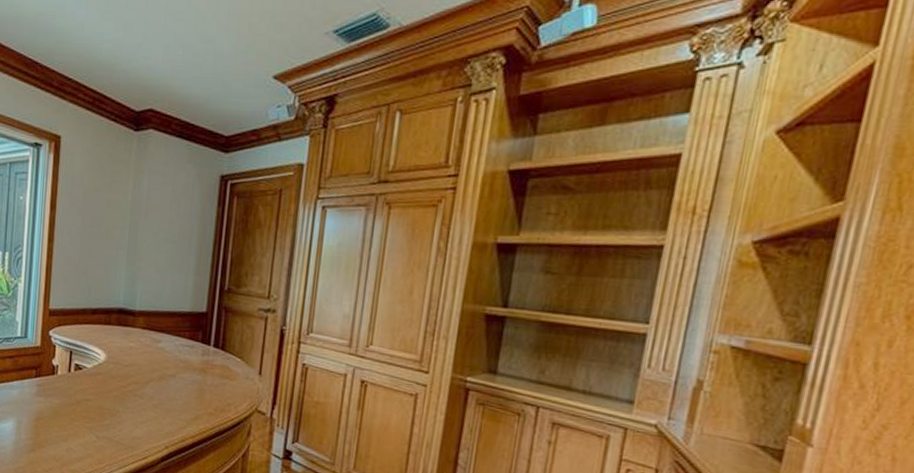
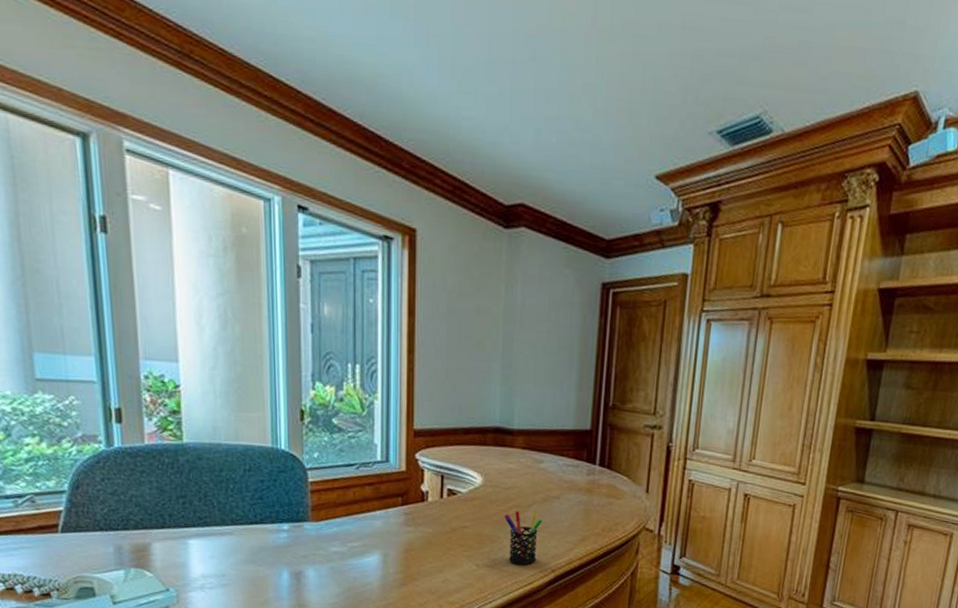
pen holder: none [124,386,158,440] -> present [504,510,542,565]

